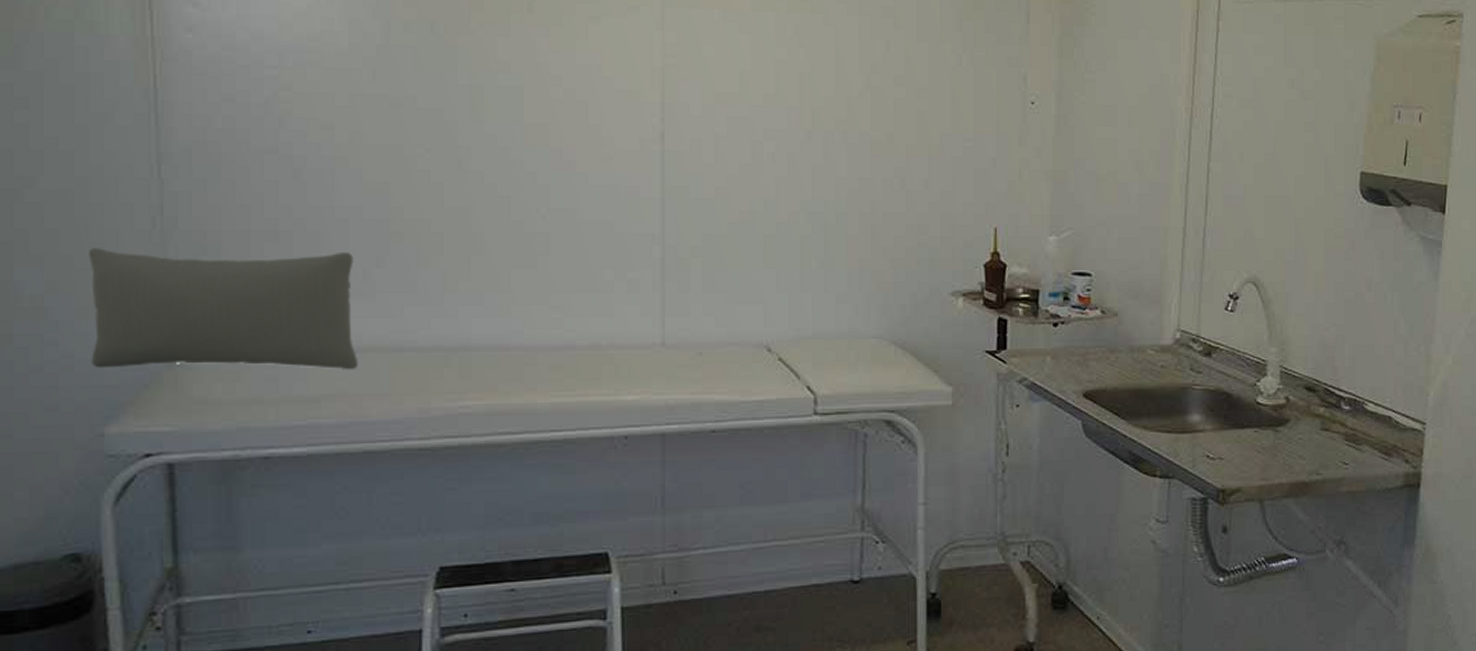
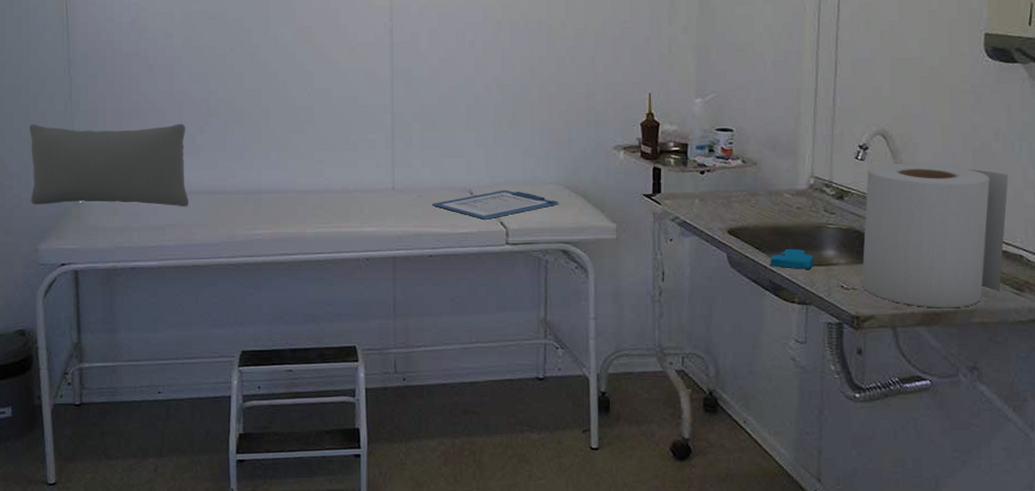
clipboard: none [715,345,883,383] -> present [431,190,559,220]
sponge: none [1130,414,1178,438] -> present [770,249,814,269]
paper towel roll: none [1229,315,1379,478] -> present [862,163,1008,308]

